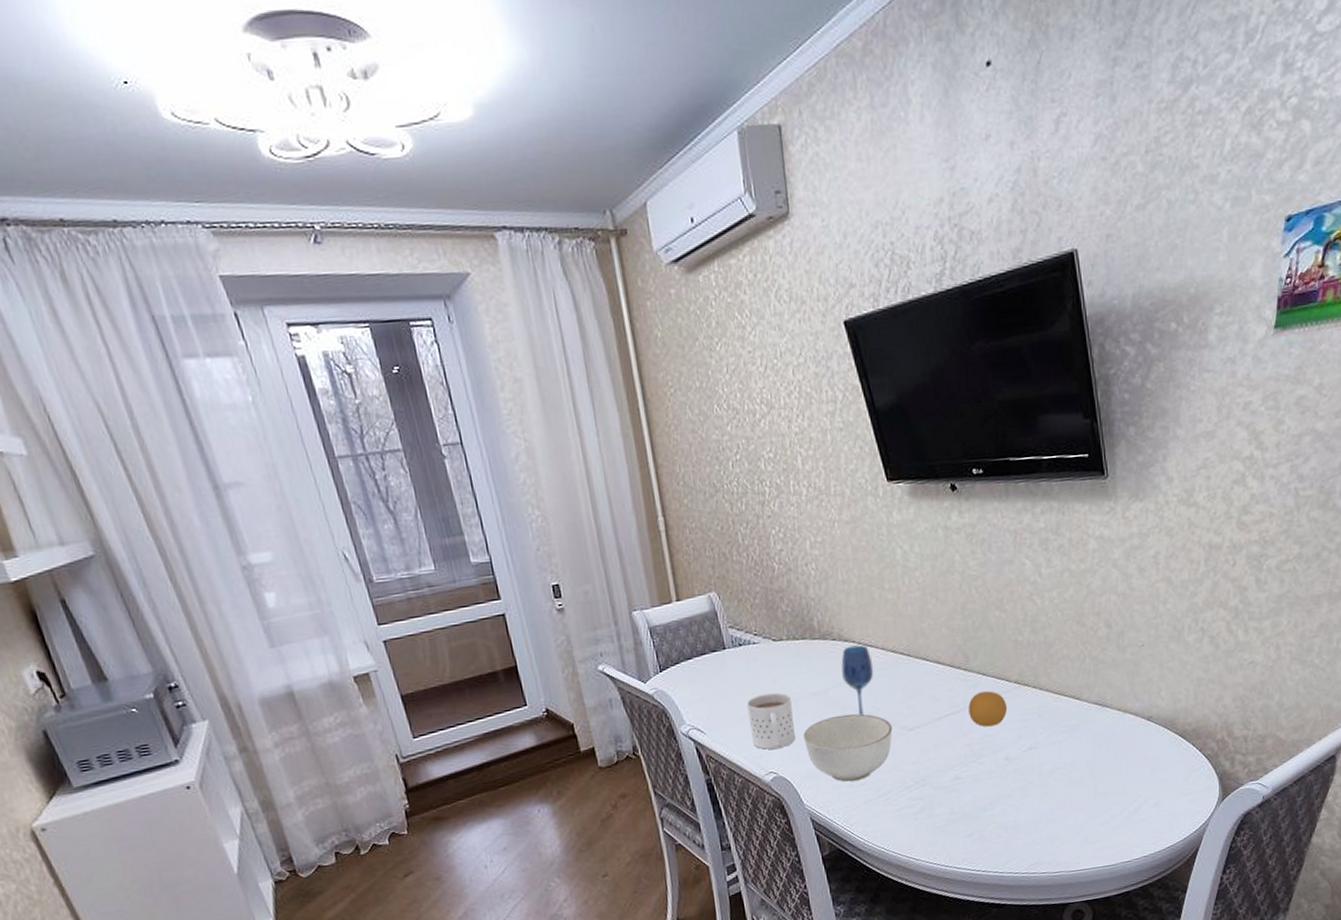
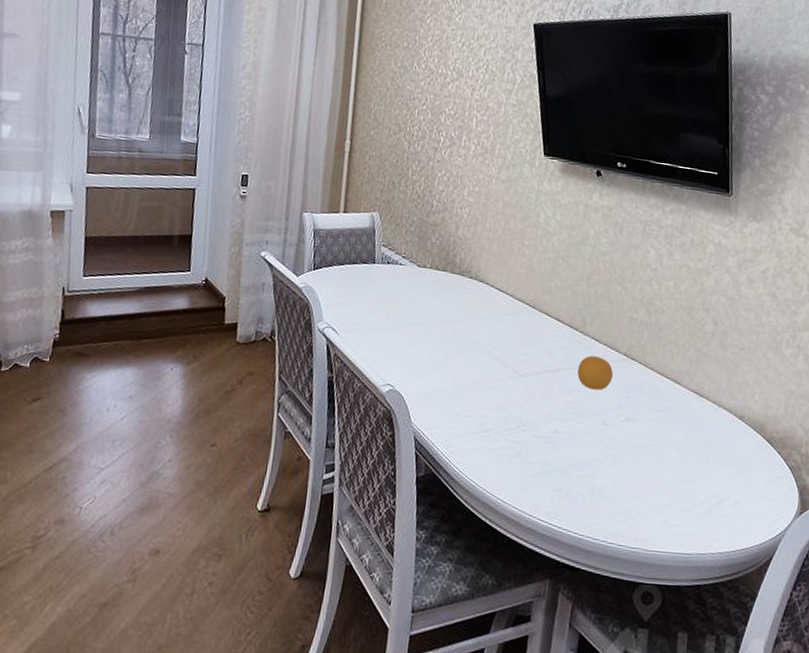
mug: present [747,692,796,750] -> none [378,311,422,364]
bowl: present [803,714,893,782] -> none [424,346,507,411]
wineglass: present [841,645,874,716] -> none [471,286,501,353]

